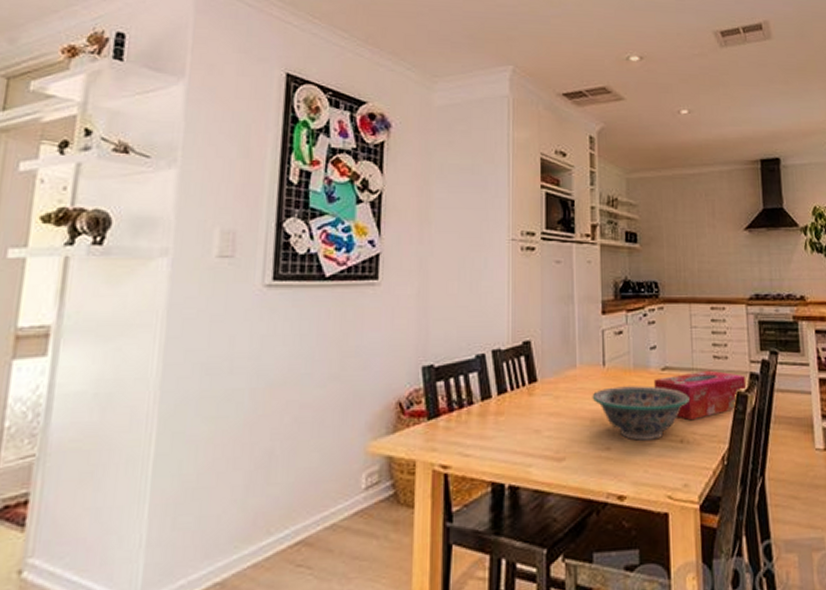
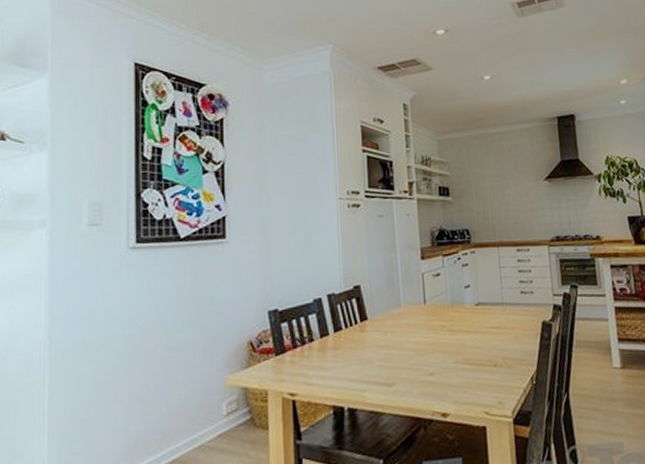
decorative bowl: present [592,386,689,441] -> none [415,319,501,367]
tissue box: present [653,370,747,421] -> none [469,303,551,348]

